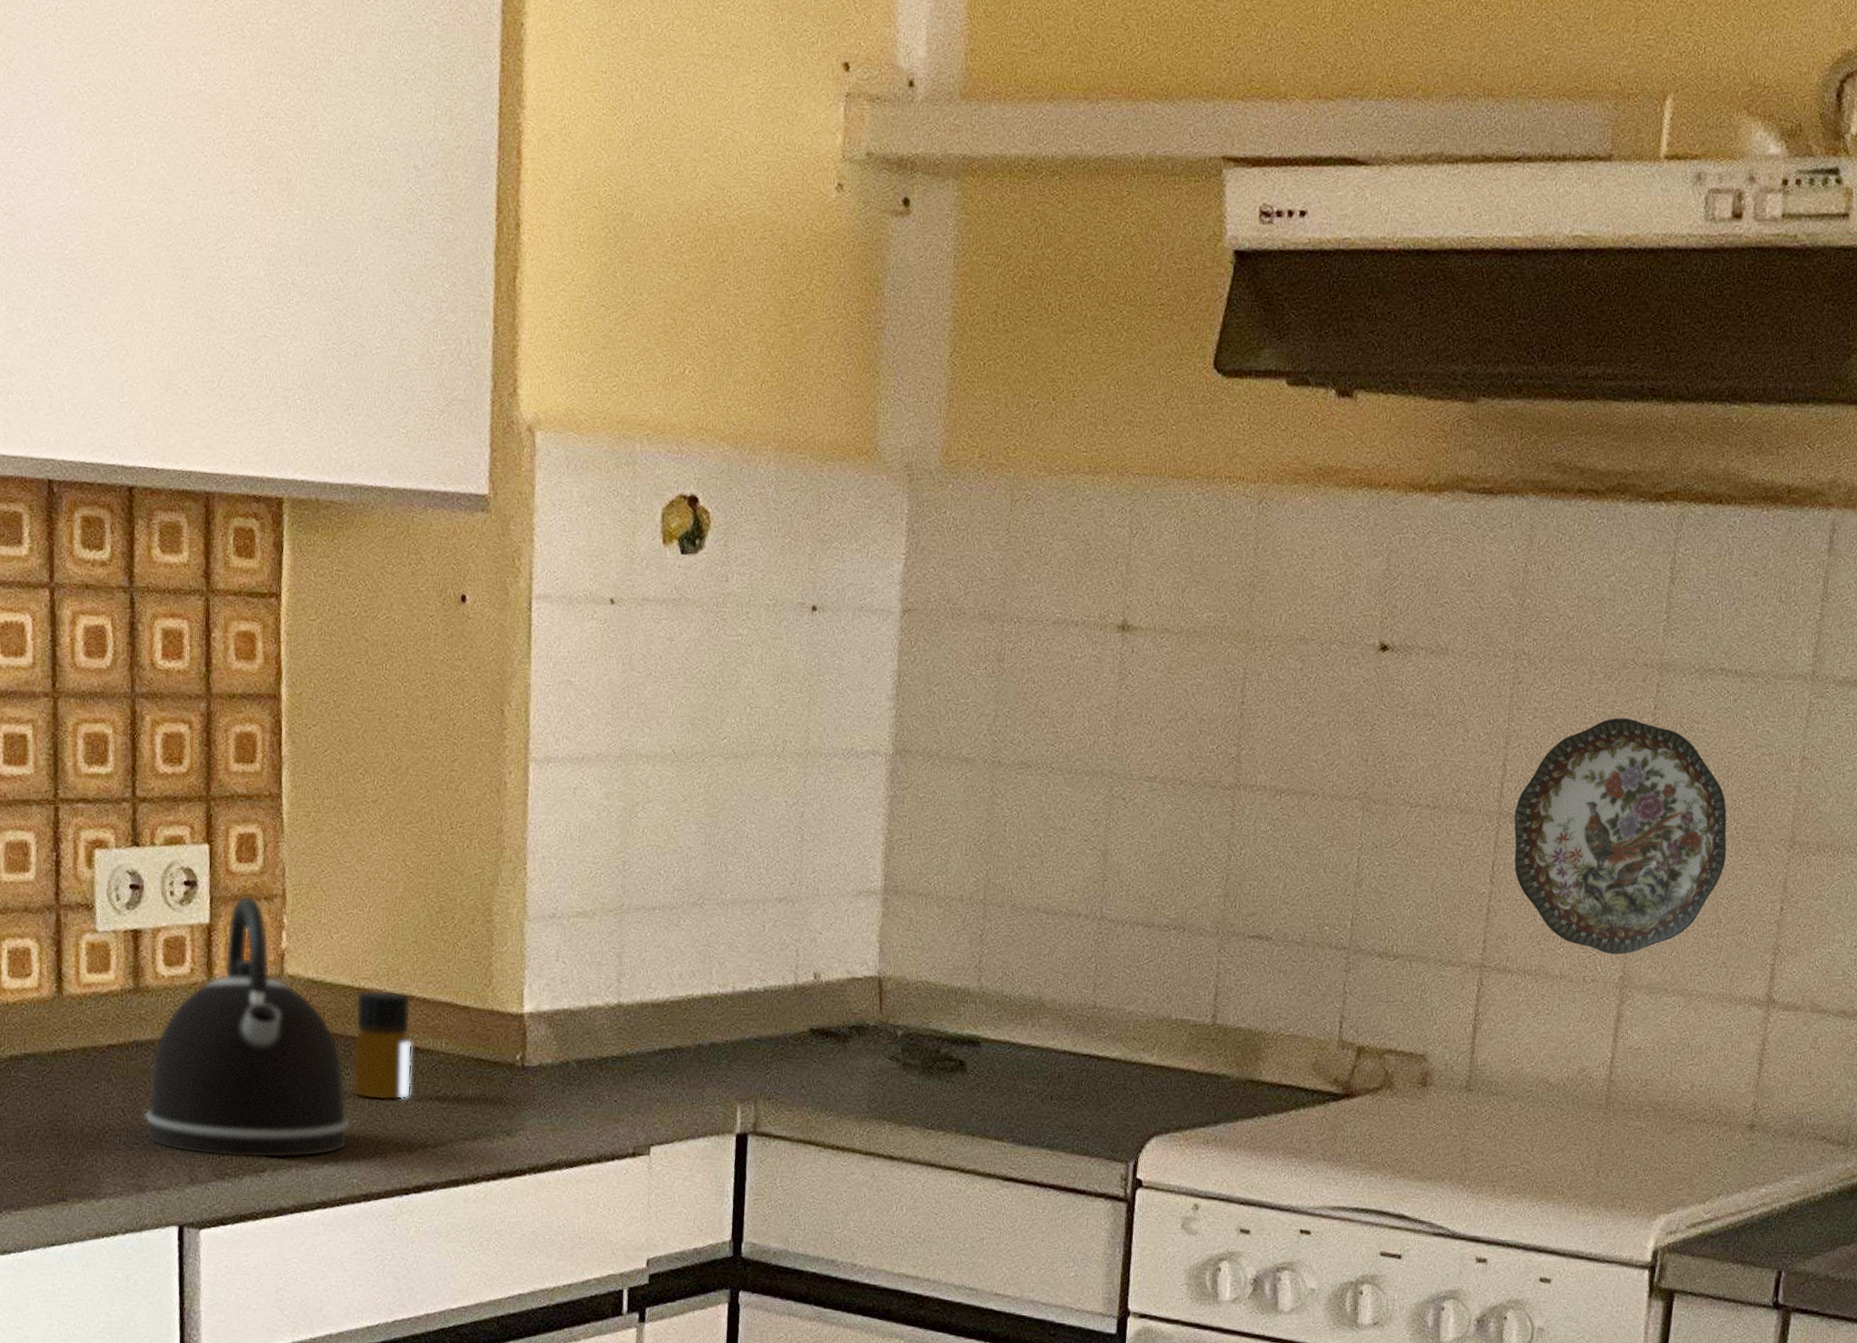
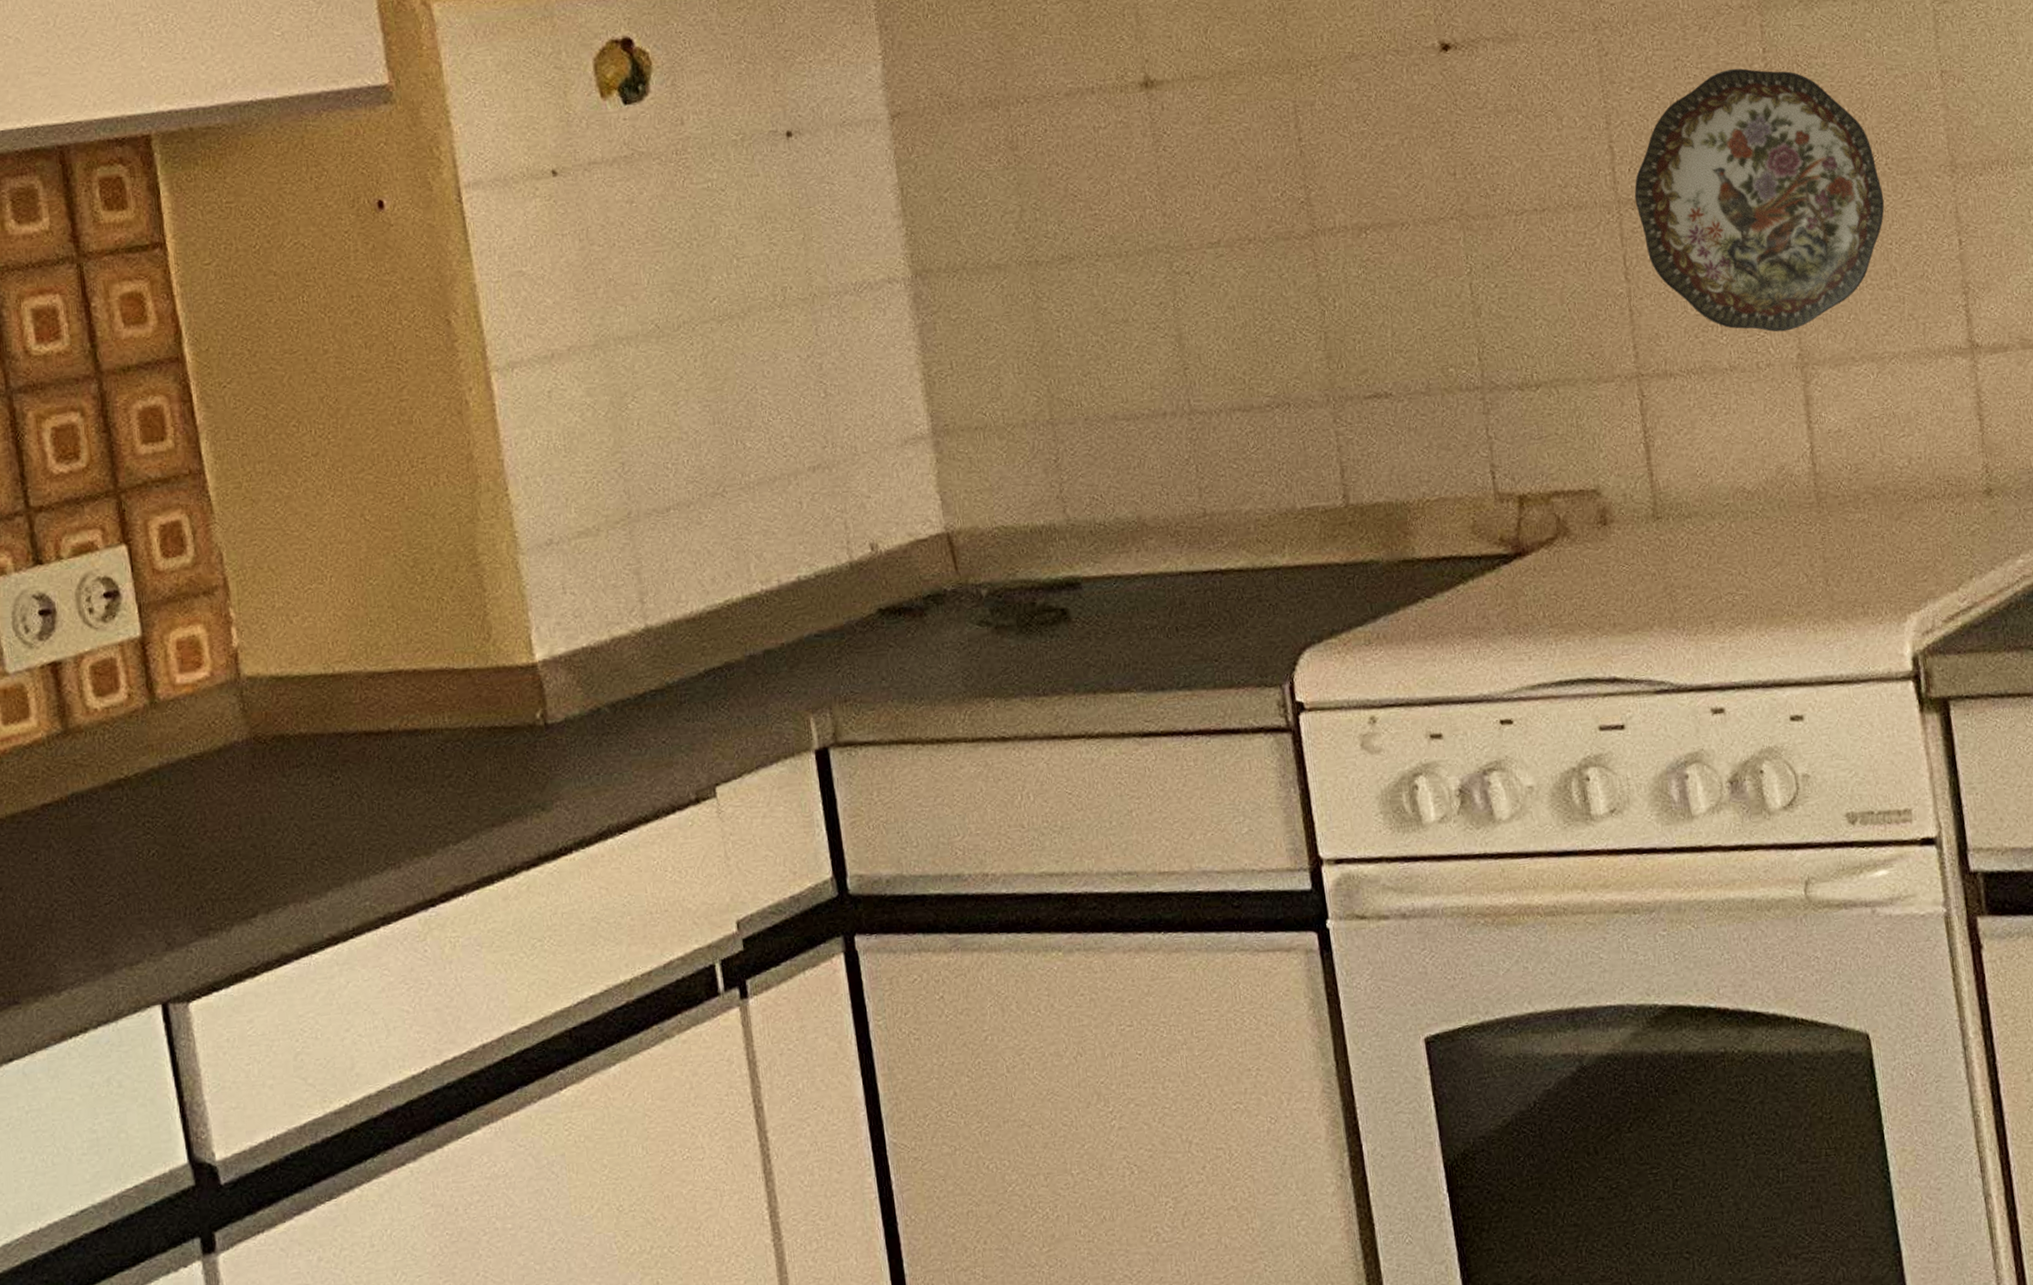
kettle: present [144,895,351,1159] -> none [98,593,352,915]
bottle: present [352,990,413,1100] -> none [332,668,418,804]

